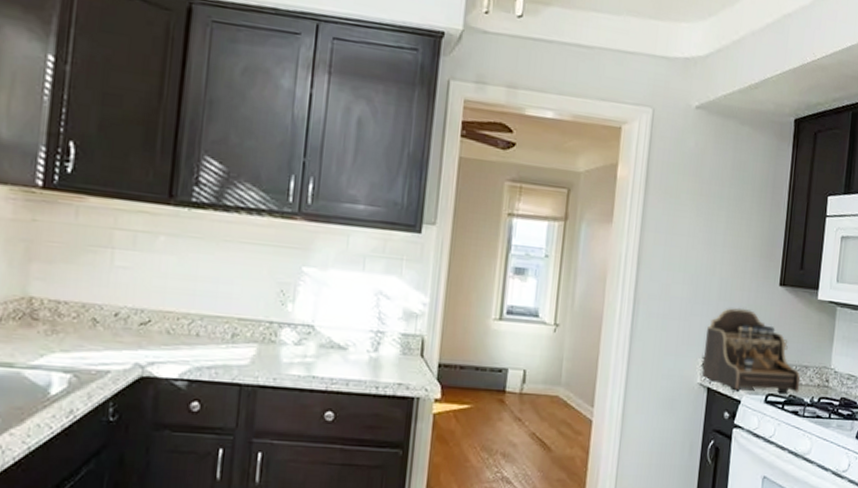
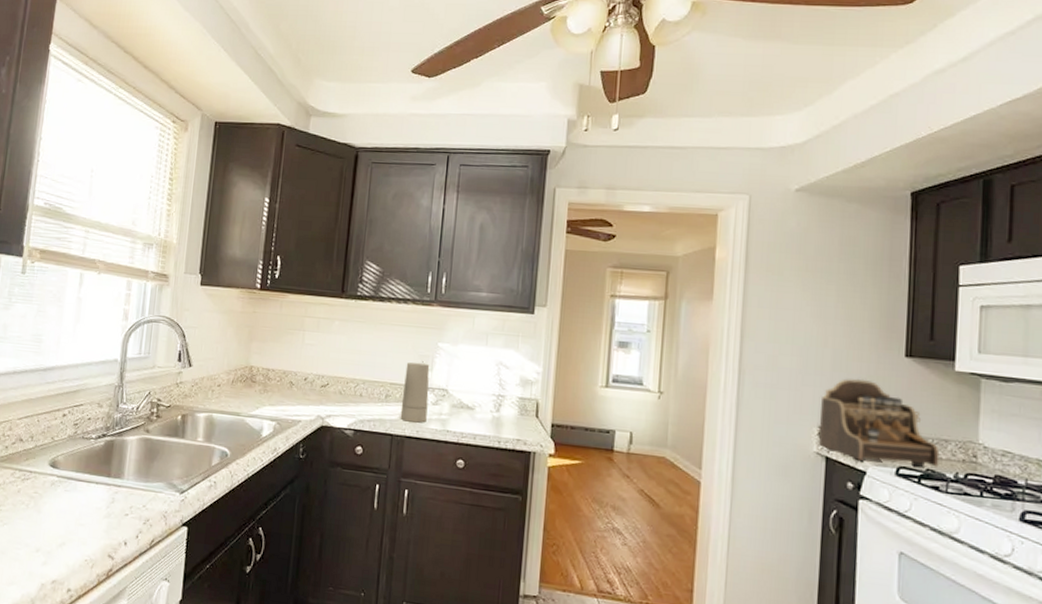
canister: none [251,291,291,368] -> present [400,362,430,423]

